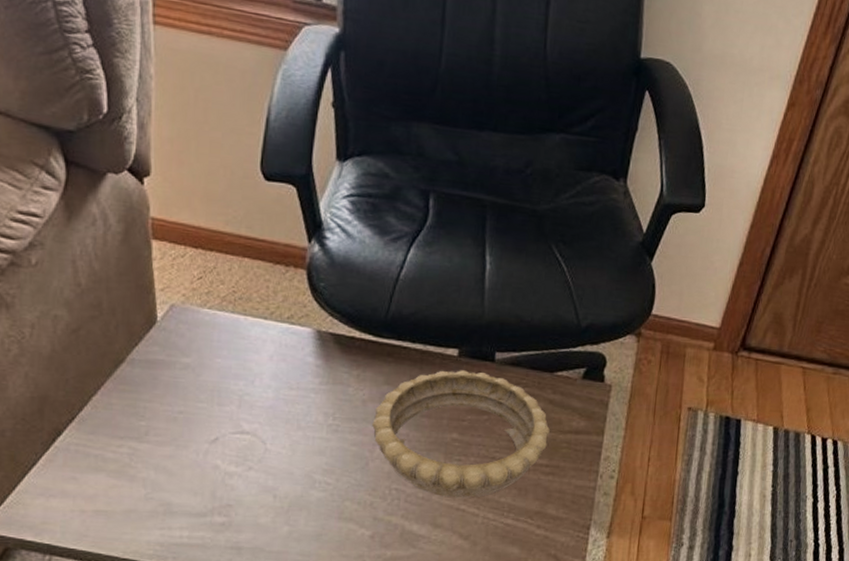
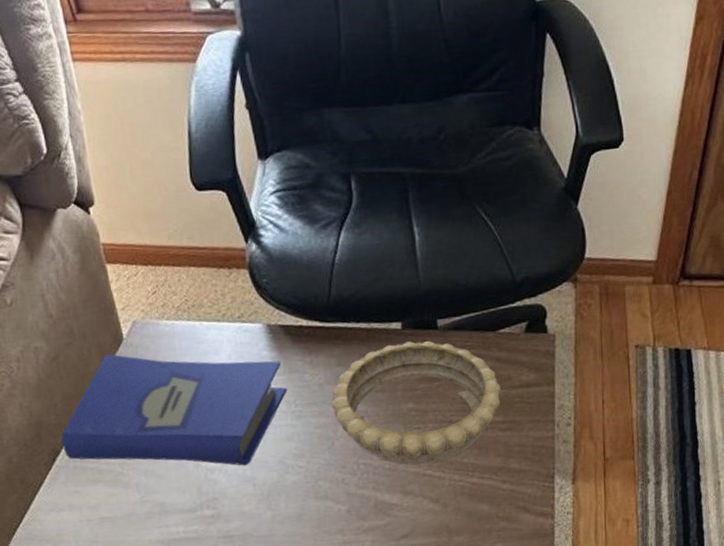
hardcover book: none [67,334,327,475] -> present [61,353,287,466]

